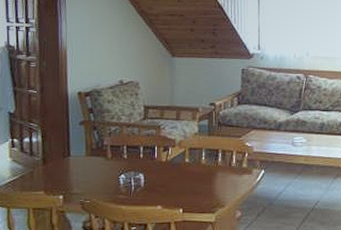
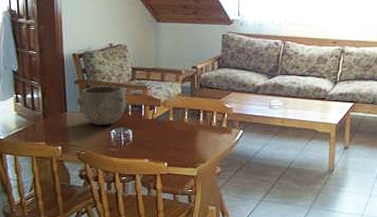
bowl: none [82,126,139,170] -> present [77,85,128,125]

